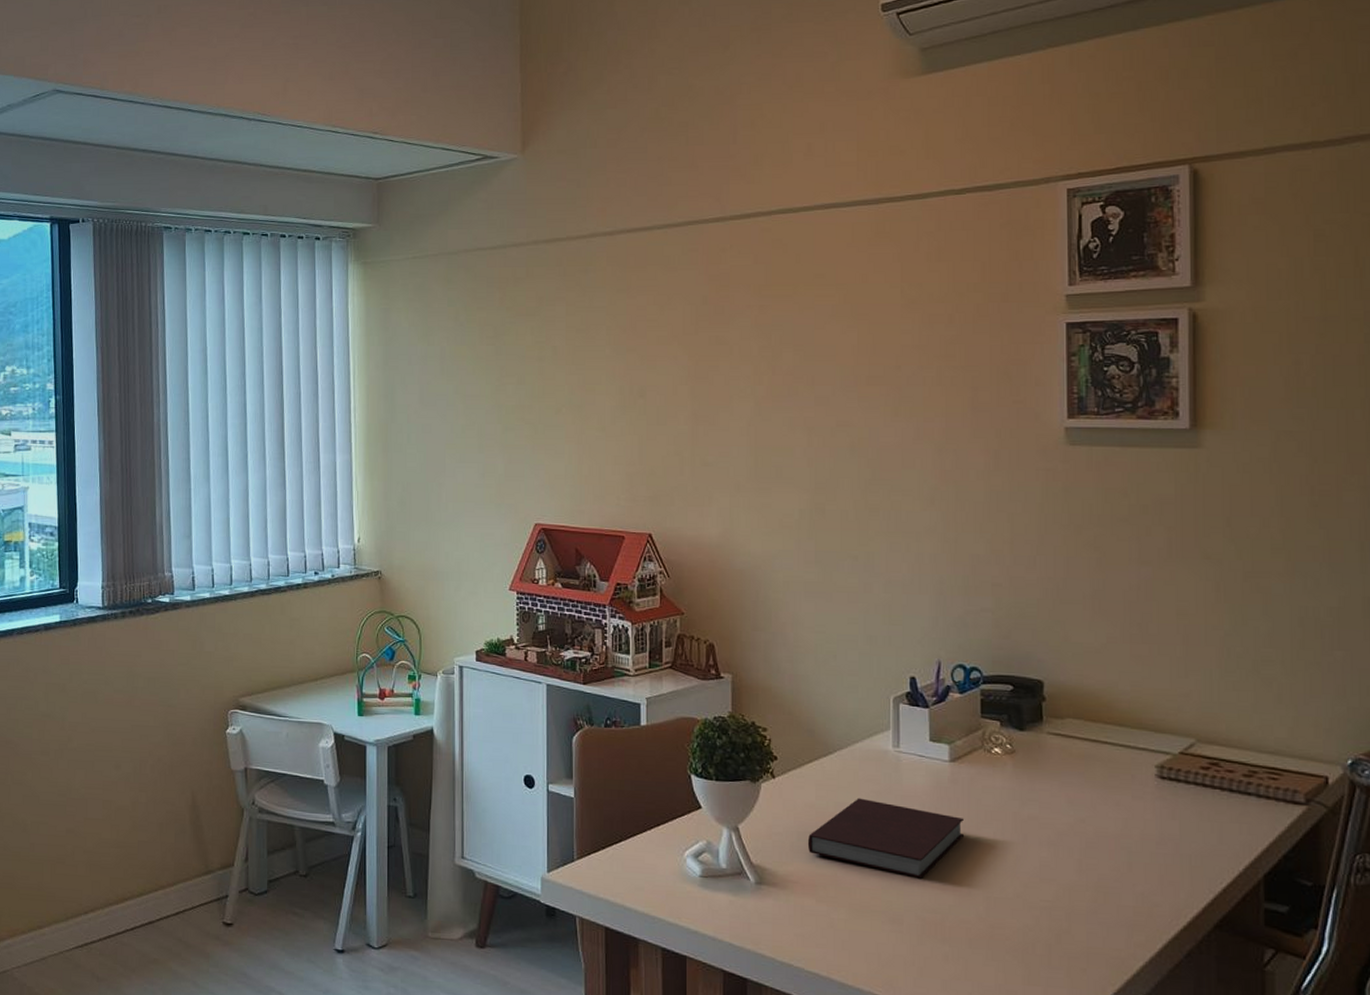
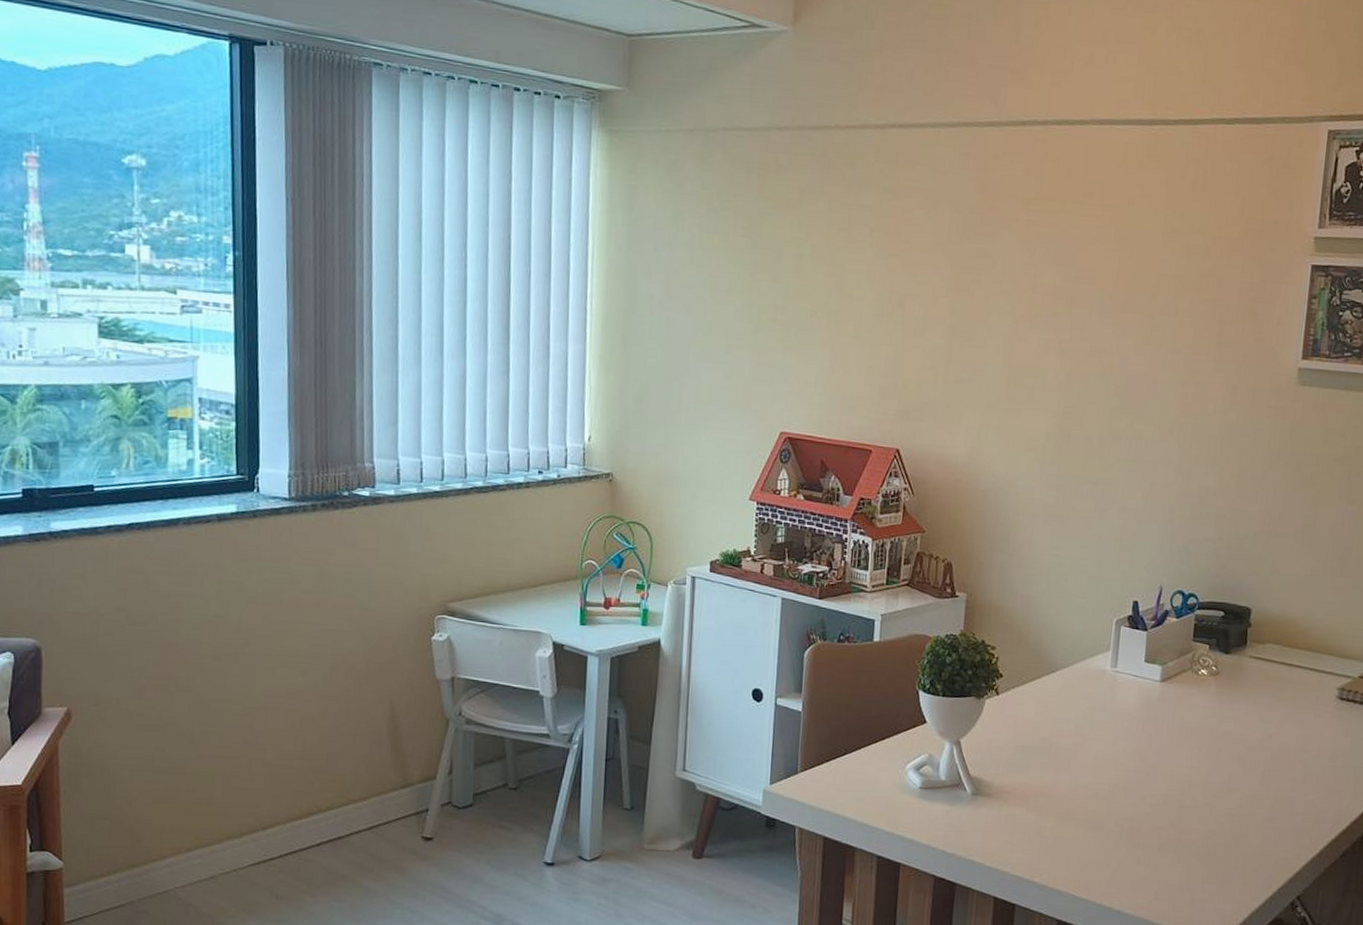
notebook: present [807,798,965,879] -> none [1023,714,1167,789]

